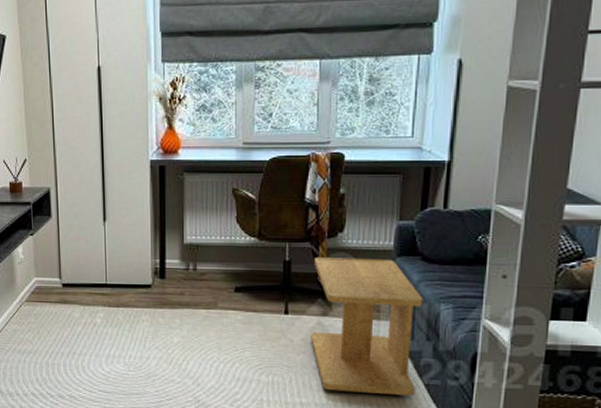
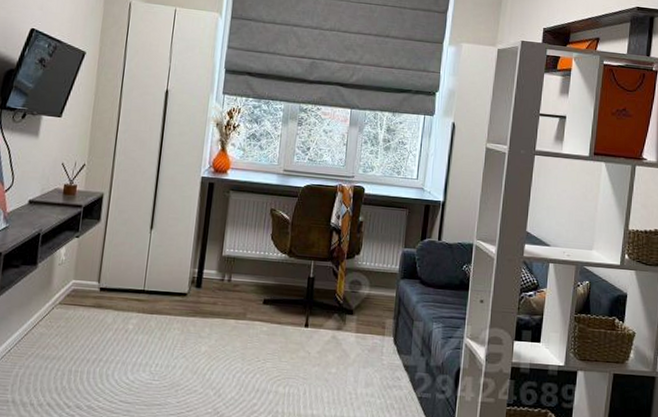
side table: present [310,257,424,396] -> none [325,275,420,408]

